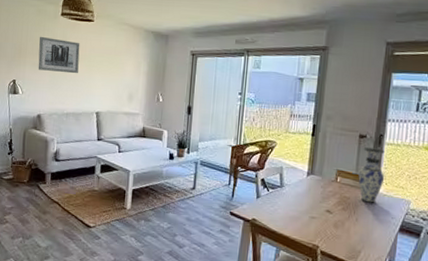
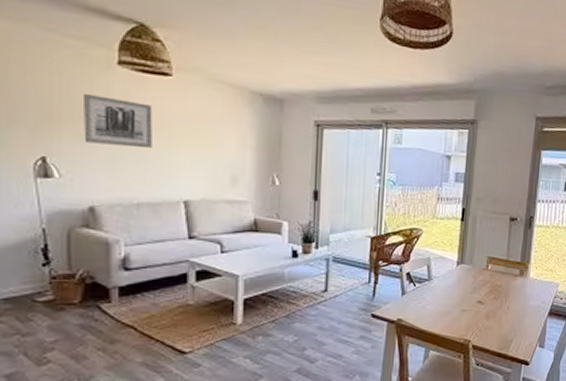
vase: present [358,147,385,203] -> none [509,231,535,289]

